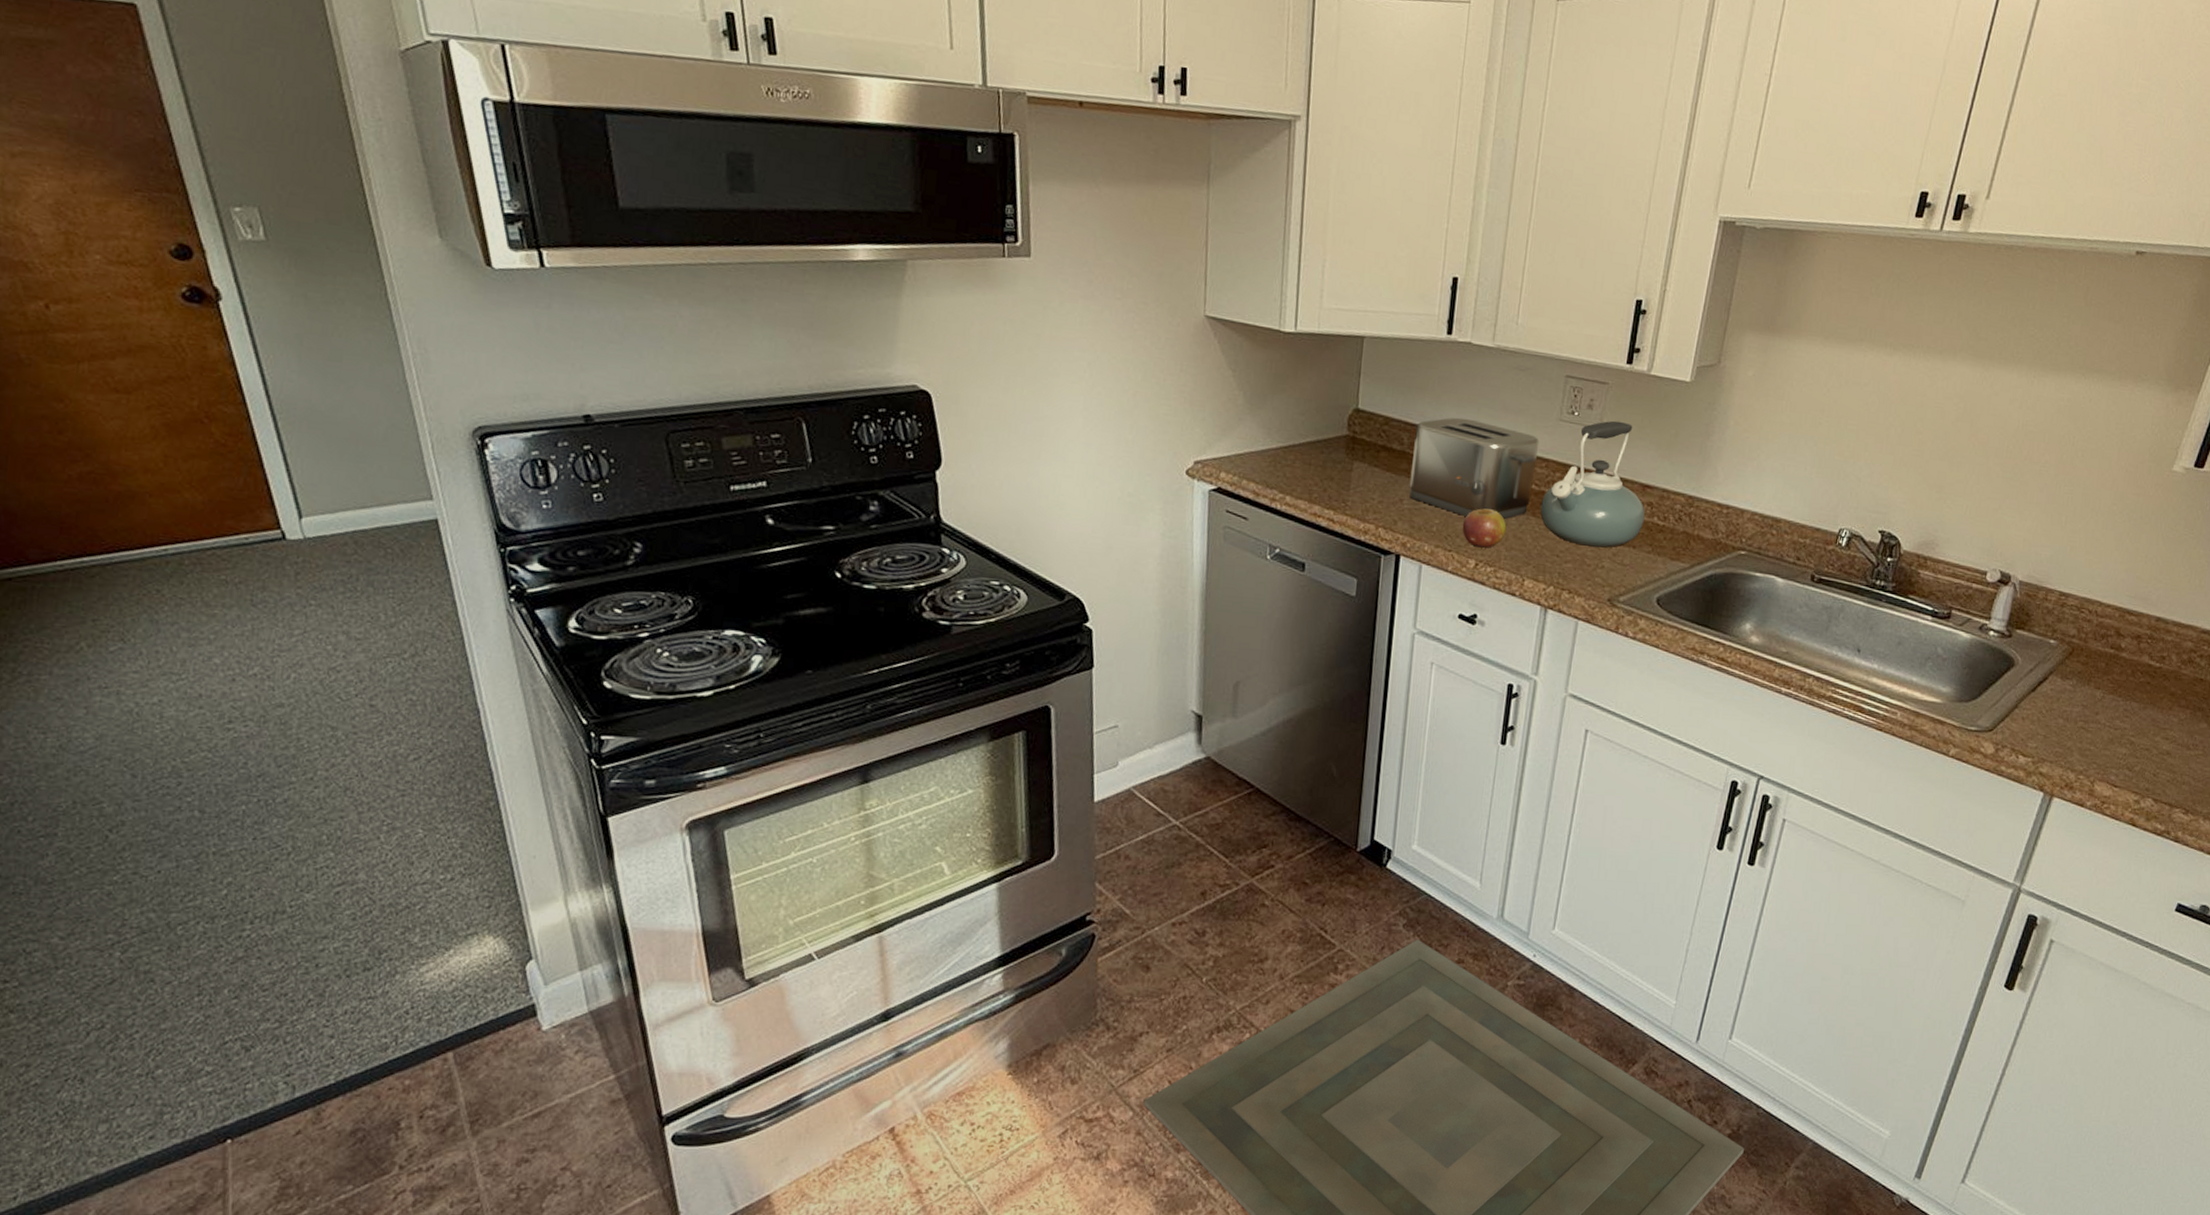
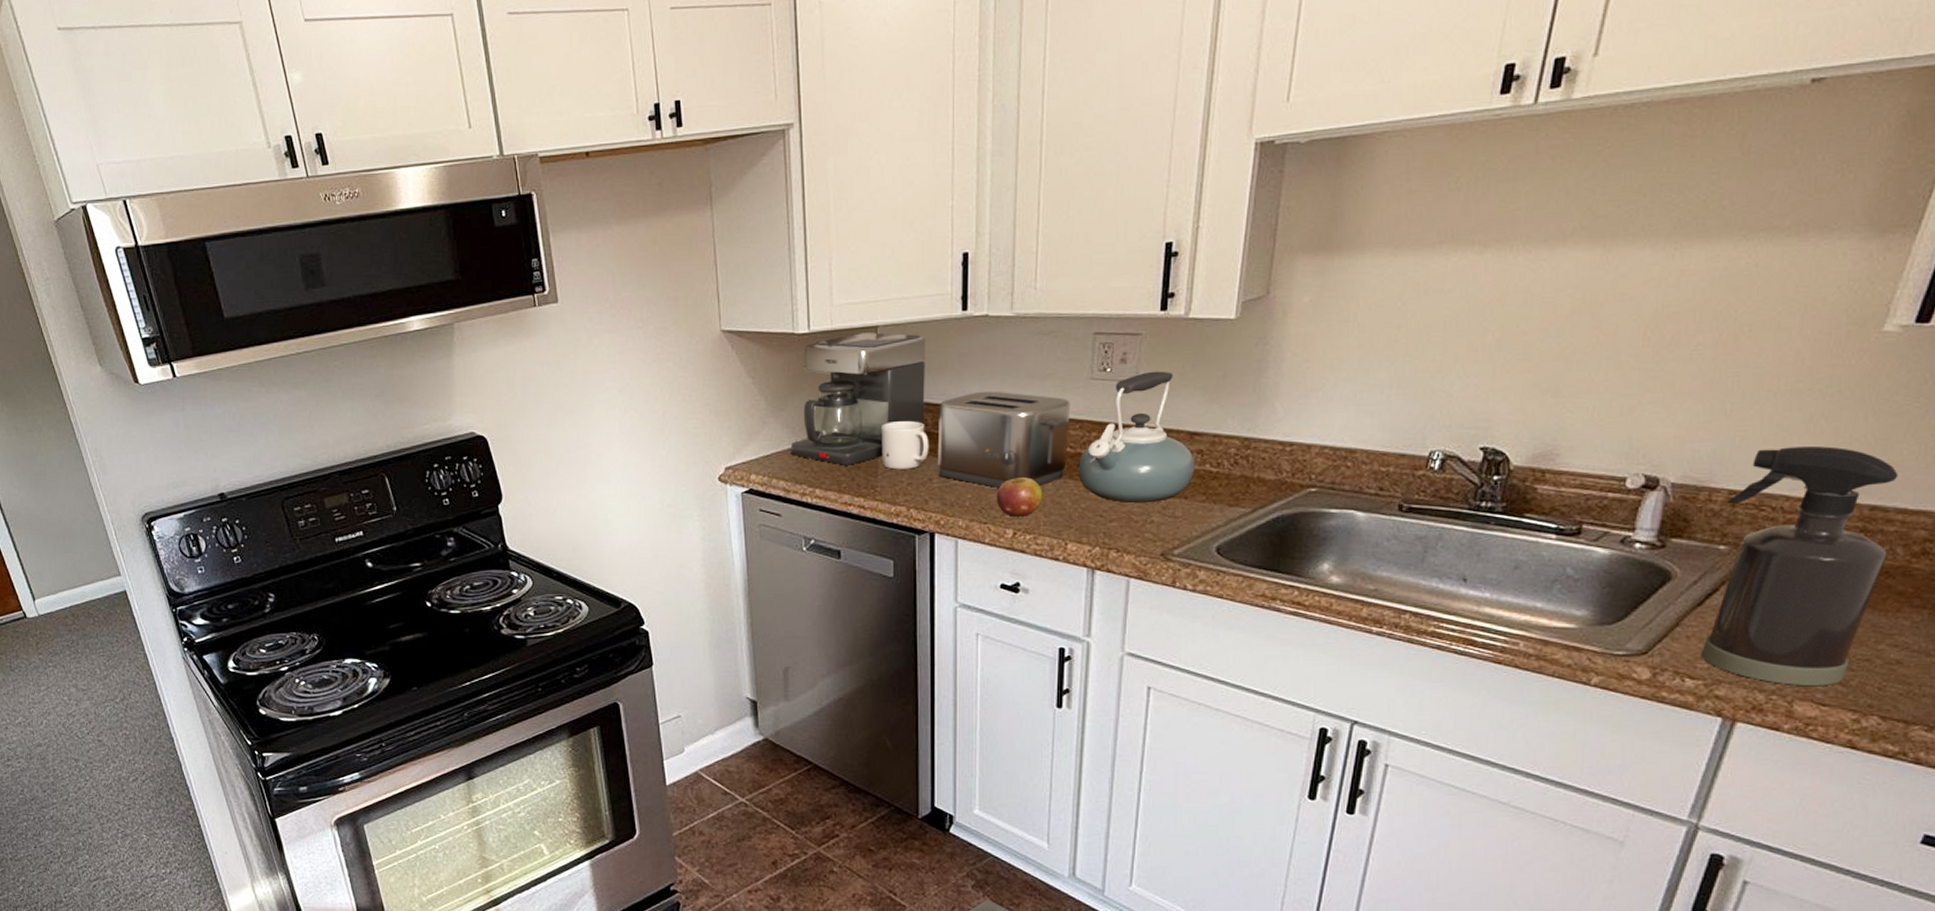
coffee maker: none [1265,341,1410,476] -> present [790,332,925,465]
mug: none [1355,435,1404,487] -> present [881,420,929,470]
spray bottle: none [2031,559,2176,770] -> present [1700,446,1898,687]

